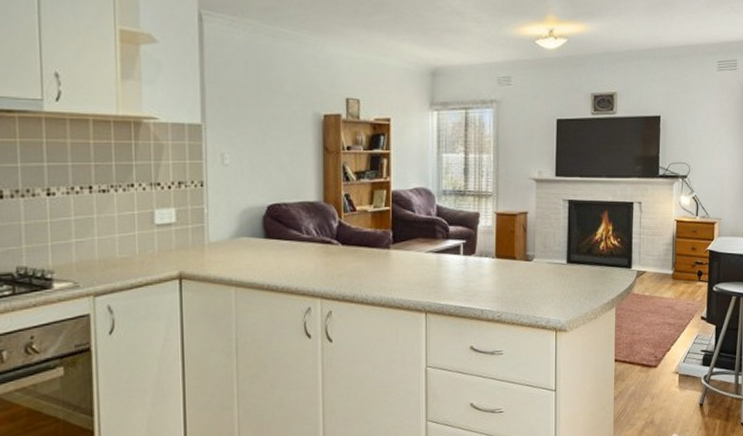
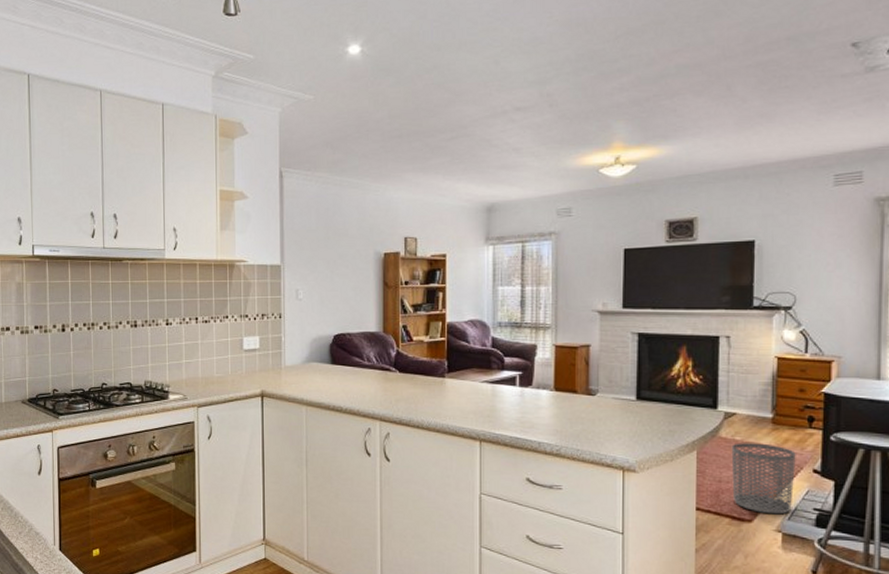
waste bin: none [642,297,689,359] -> present [731,443,796,515]

